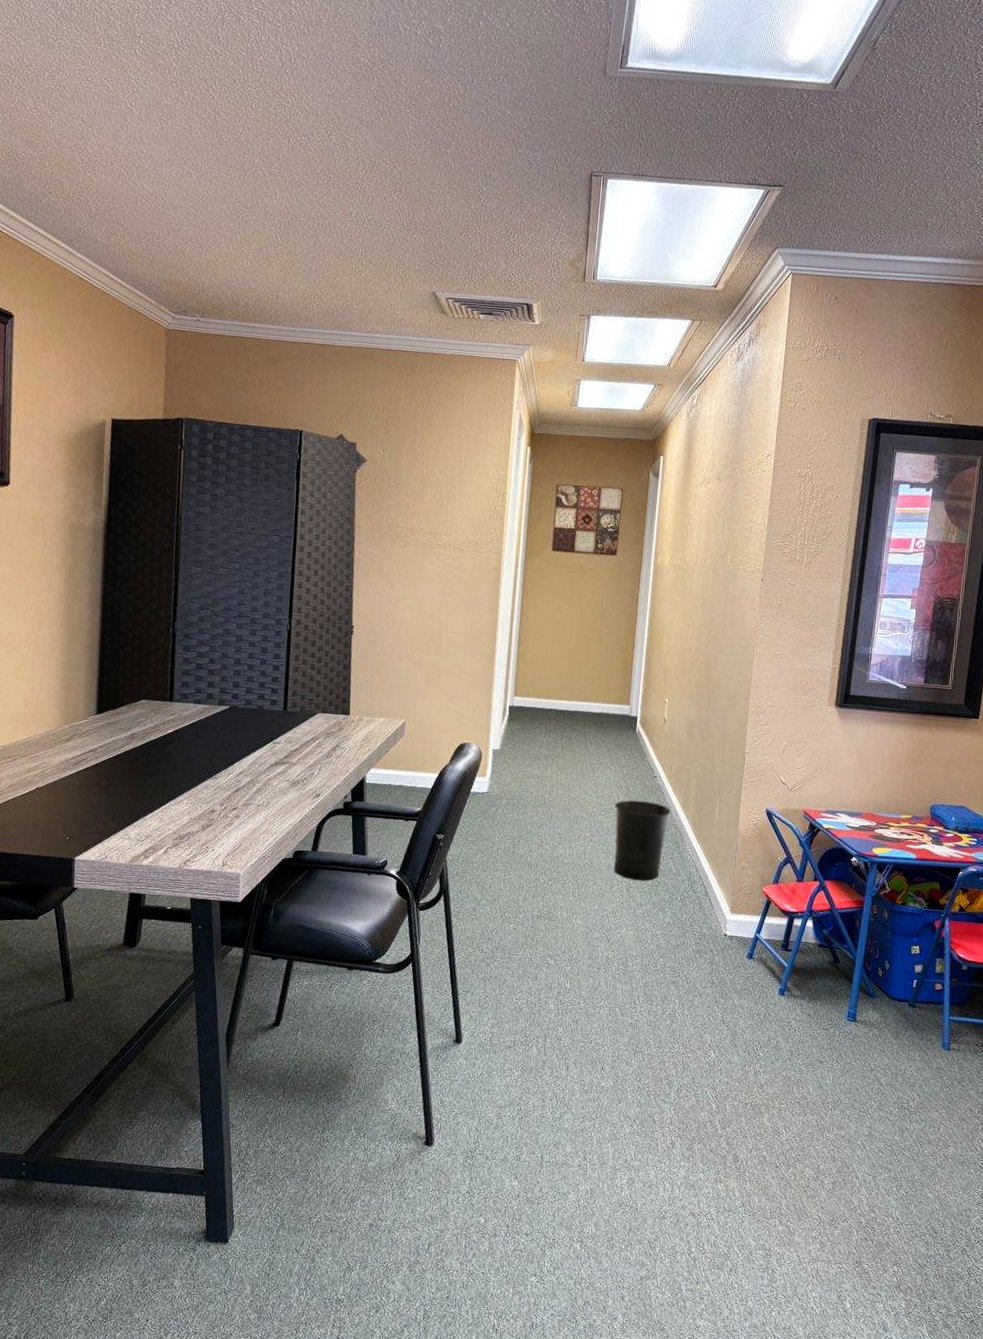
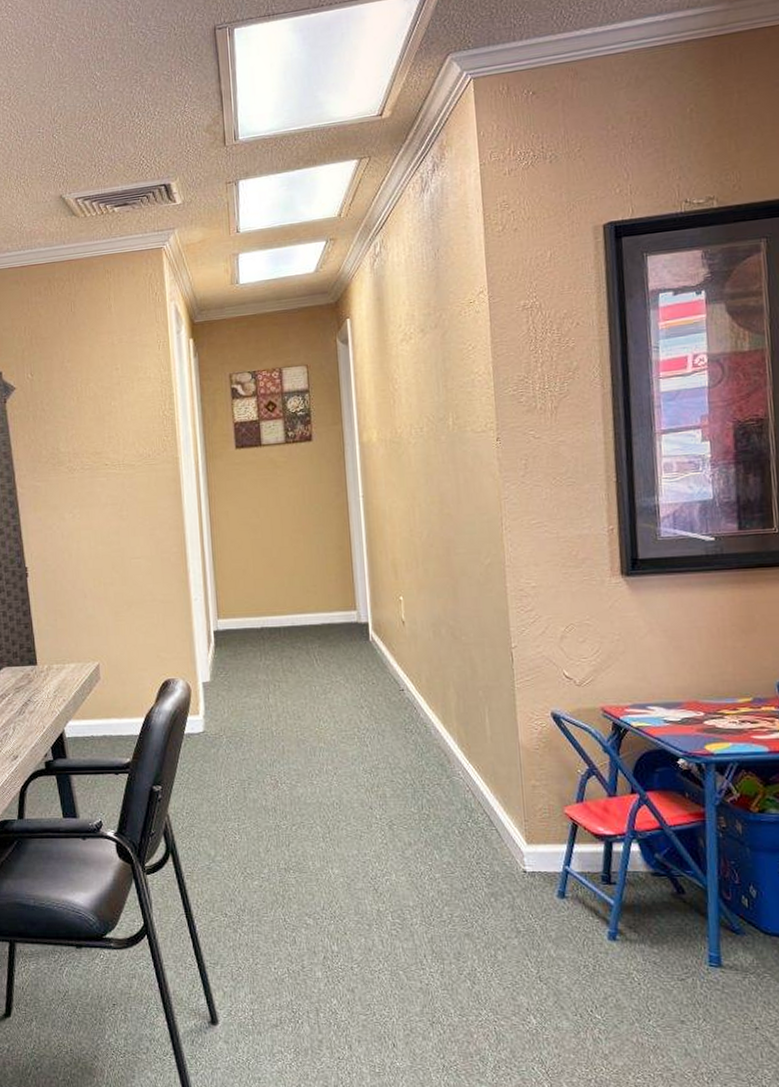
waste bin: present [613,800,671,880] -> none [357,720,429,814]

